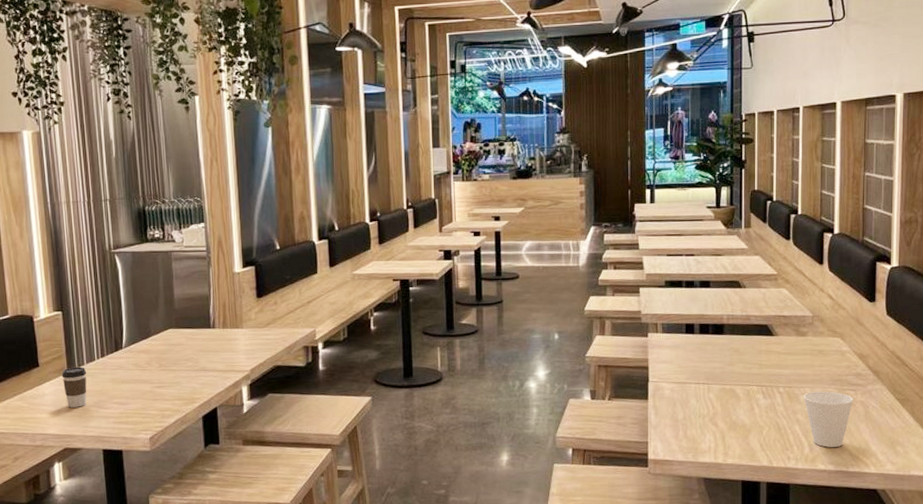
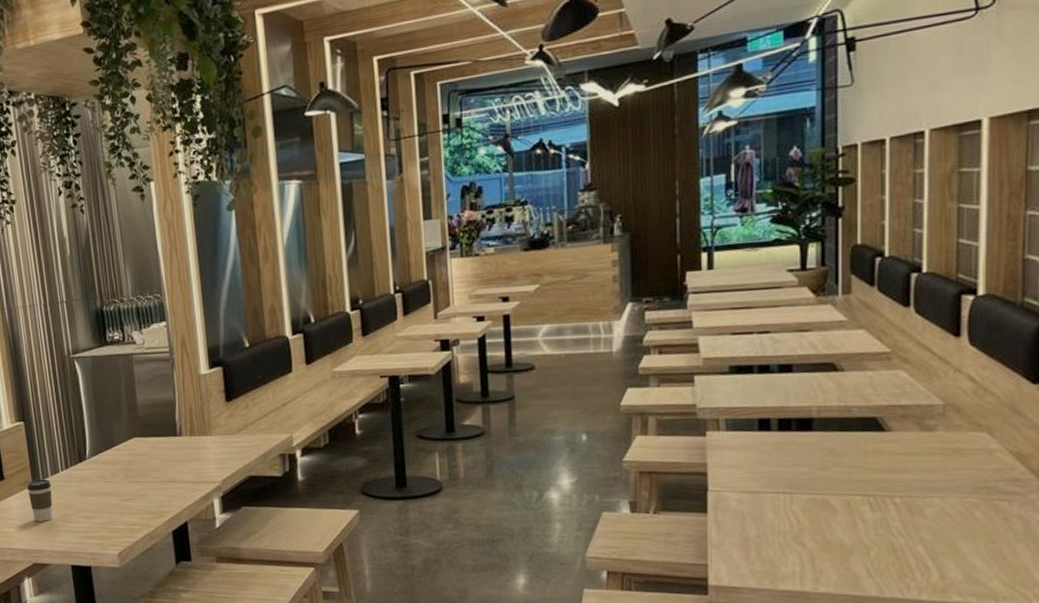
cup: present [803,391,854,447] -> none [929,501,1008,574]

